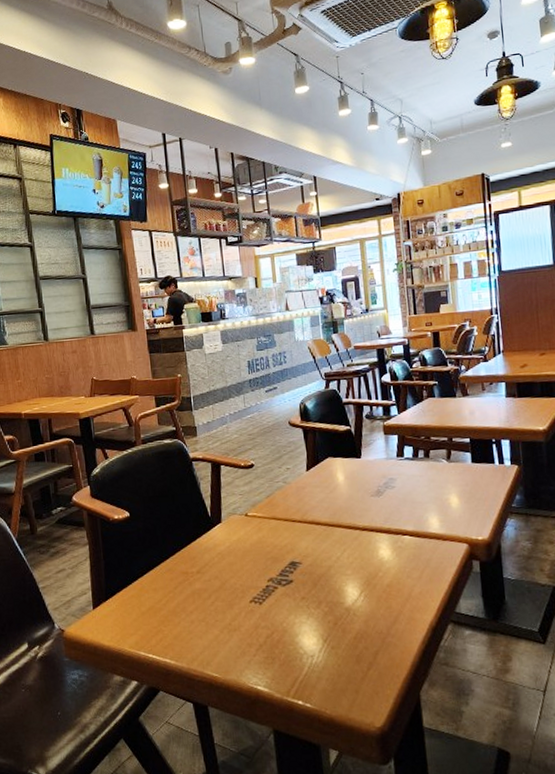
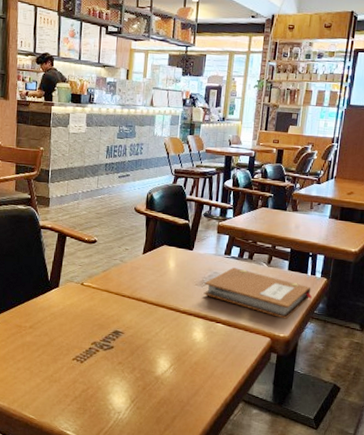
notebook: none [381,469,507,519] -> present [203,267,313,319]

